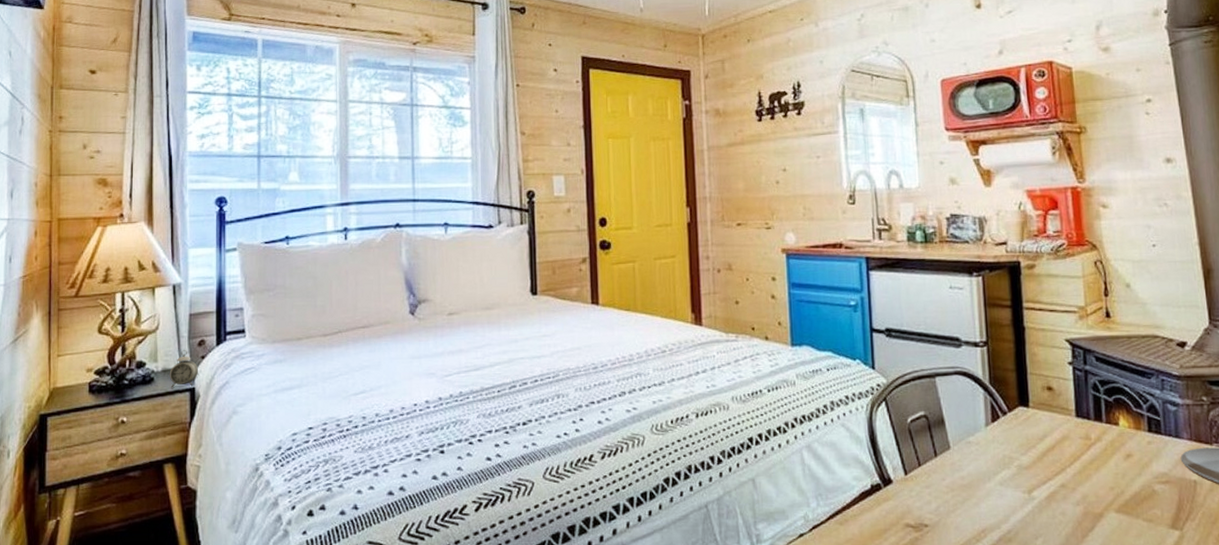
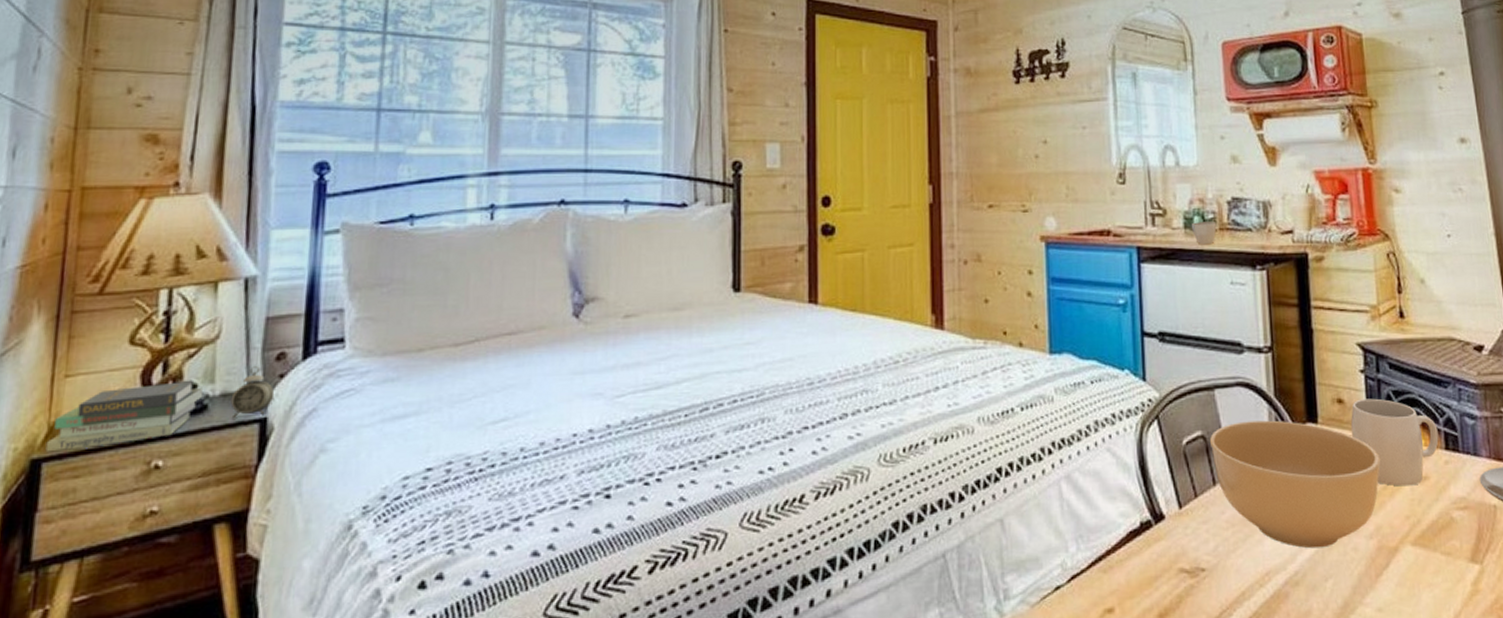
books: none [49,360,150,410] -> present [45,381,204,453]
cup: none [913,235,937,255] -> present [1191,222,1217,245]
bowl: none [931,403,1087,512] -> present [1209,420,1380,549]
mug: none [1059,387,1142,462] -> present [1350,398,1439,487]

